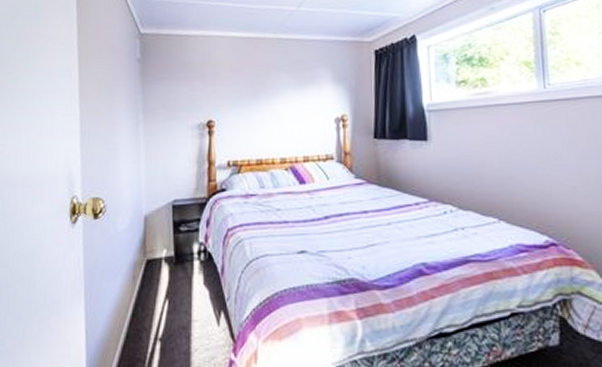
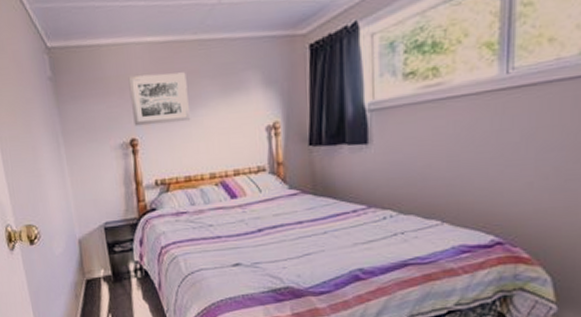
wall art: none [211,64,266,109] -> present [128,72,191,127]

